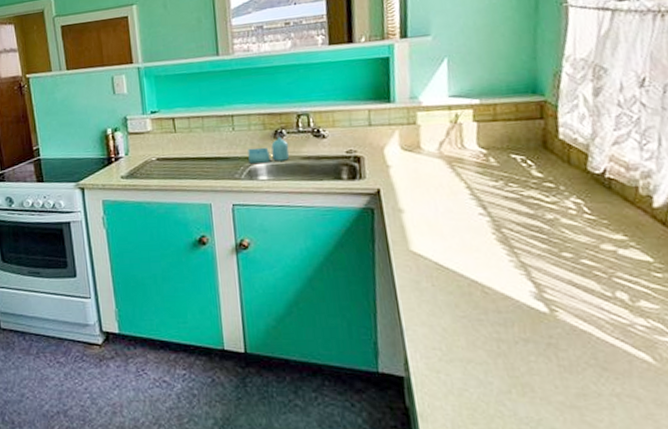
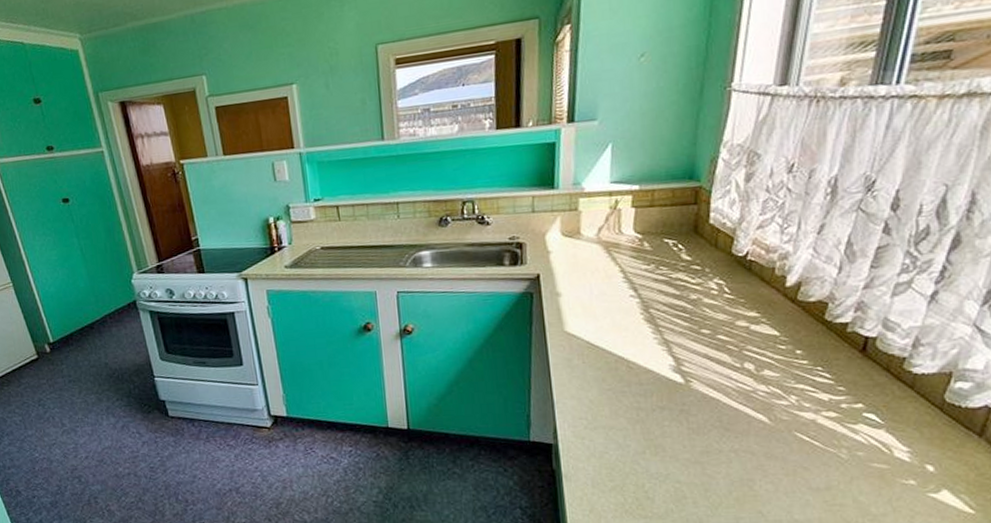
soap dispenser: present [247,137,290,164] -> none [412,224,454,251]

